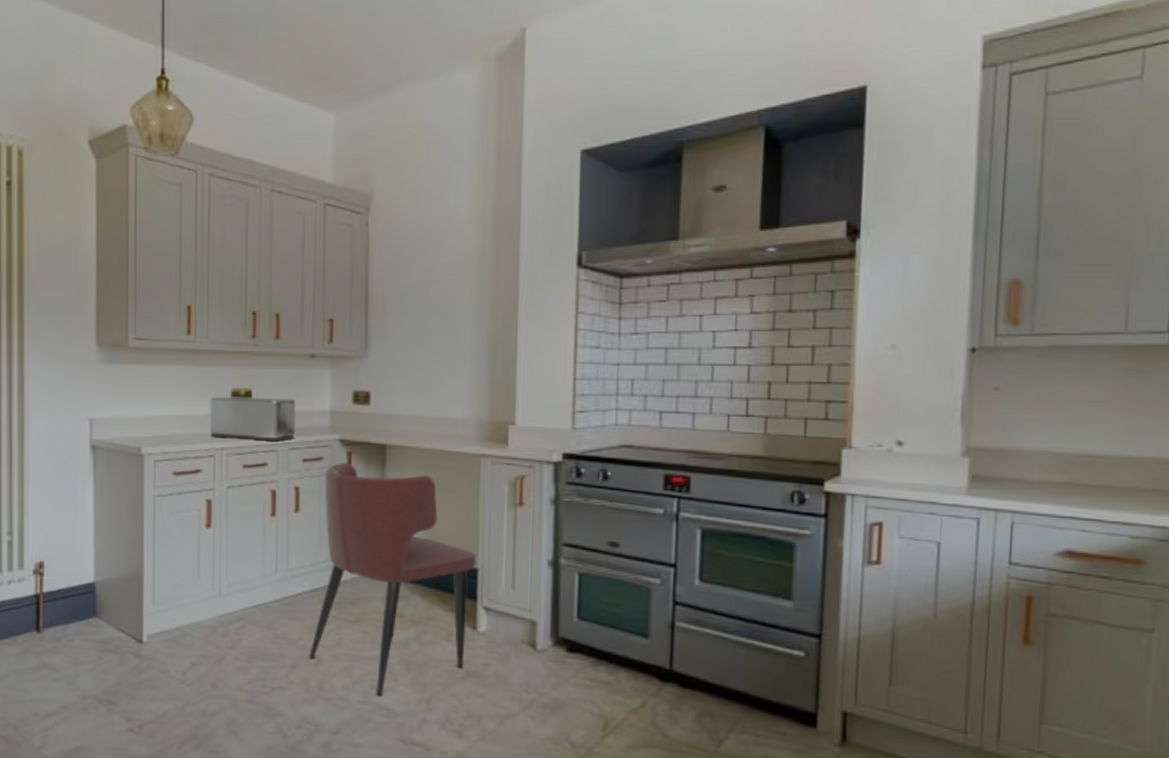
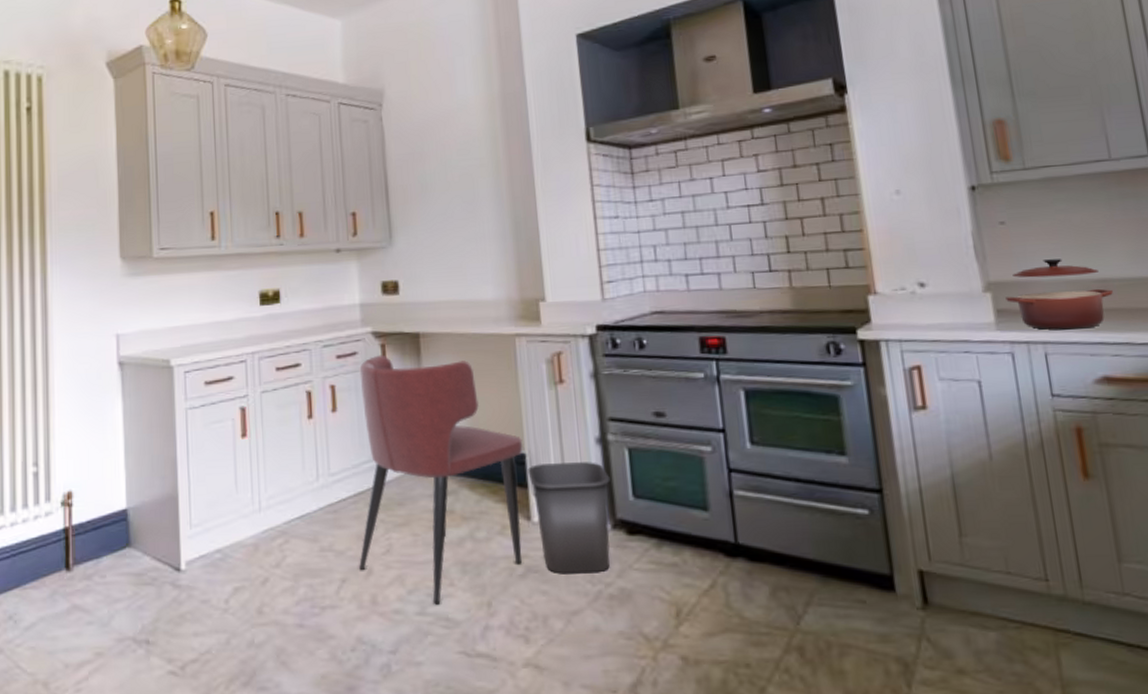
toaster: present [209,396,296,442] -> none [238,295,327,342]
waste bin: none [478,579,557,684] -> present [528,462,610,574]
saucepan: none [983,430,1096,502] -> present [1005,259,1113,330]

